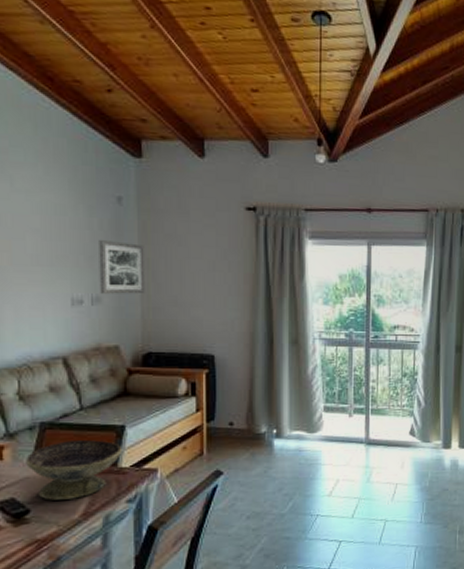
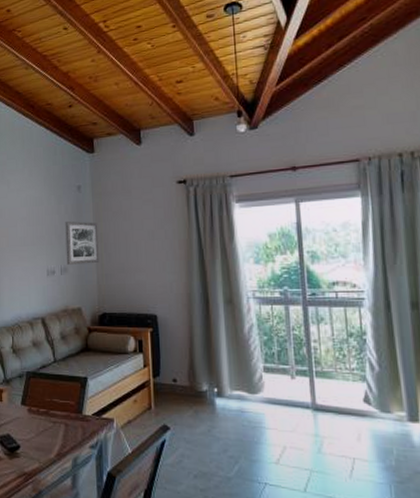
decorative bowl: present [26,440,123,500] -> none [17,388,86,440]

